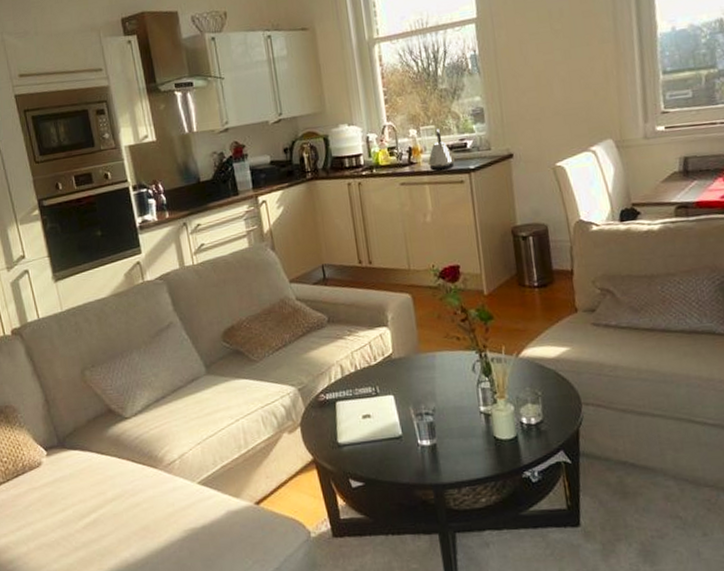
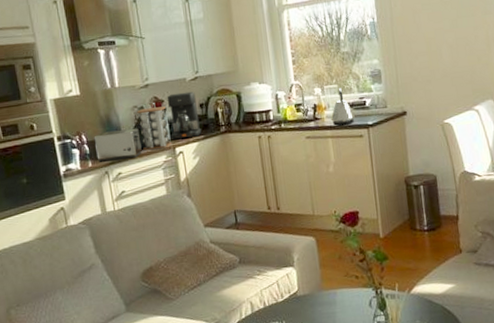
toaster: none [171,175,222,214] -> present [94,128,142,163]
spice rack: none [216,146,254,201] -> present [137,101,171,151]
coffee maker: none [248,135,286,188] -> present [167,91,202,140]

